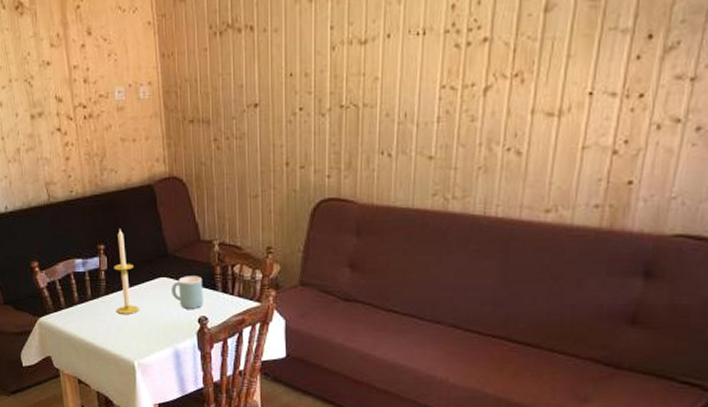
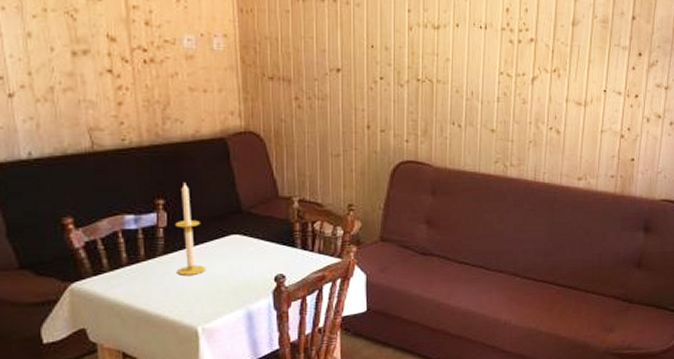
mug: present [171,276,203,309] -> none [245,233,281,267]

